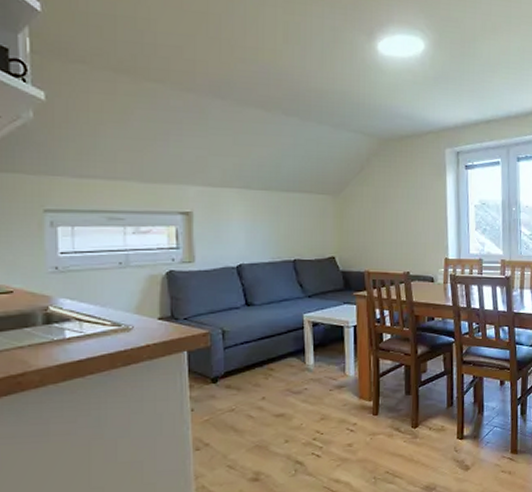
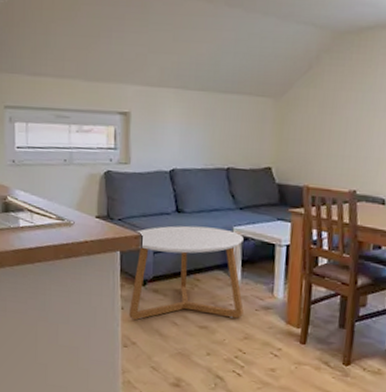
coffee table: none [200,317,318,419] -> present [129,225,244,320]

